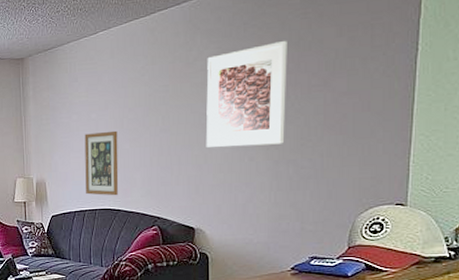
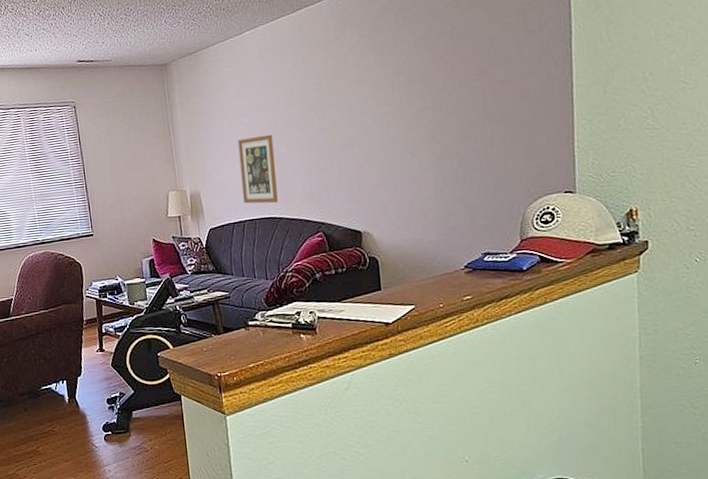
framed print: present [206,40,287,147] -> none [359,30,446,146]

